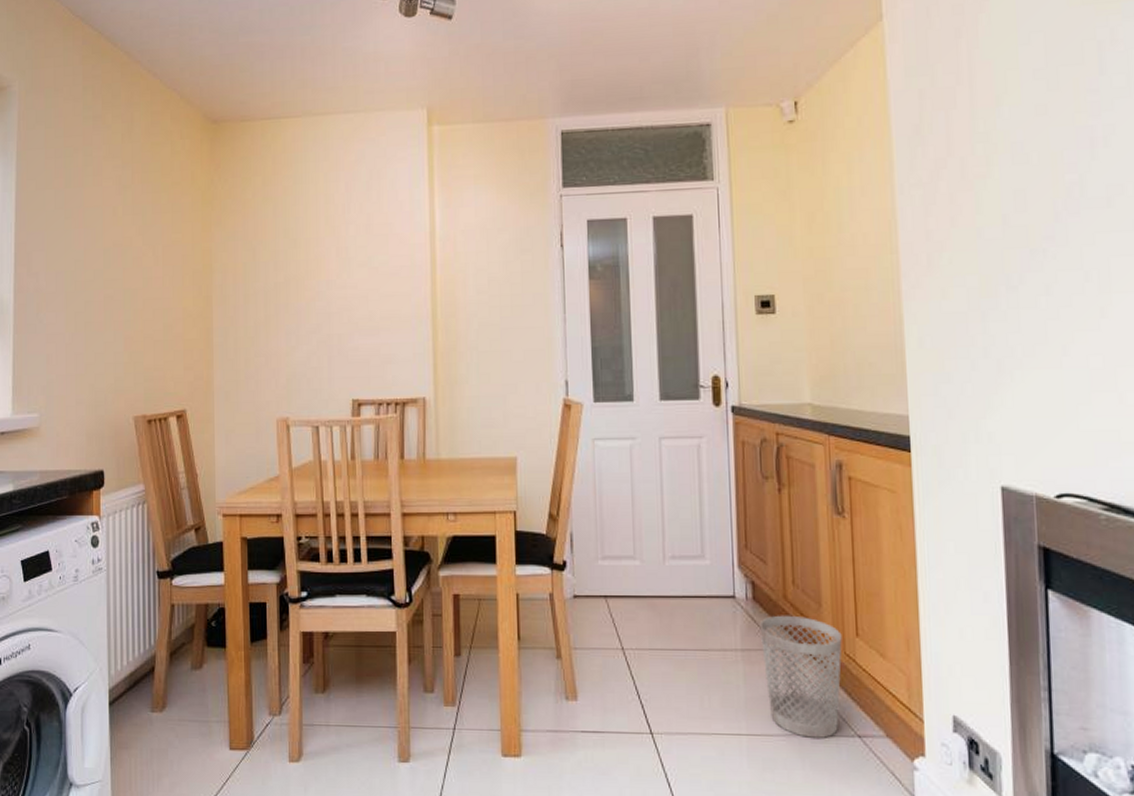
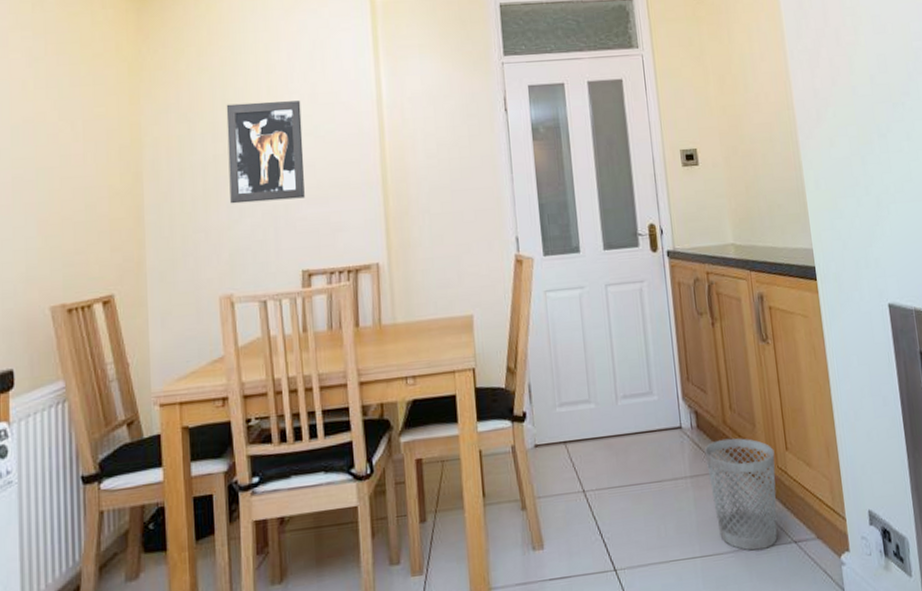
wall art: none [287,231,358,331] -> present [226,100,305,204]

